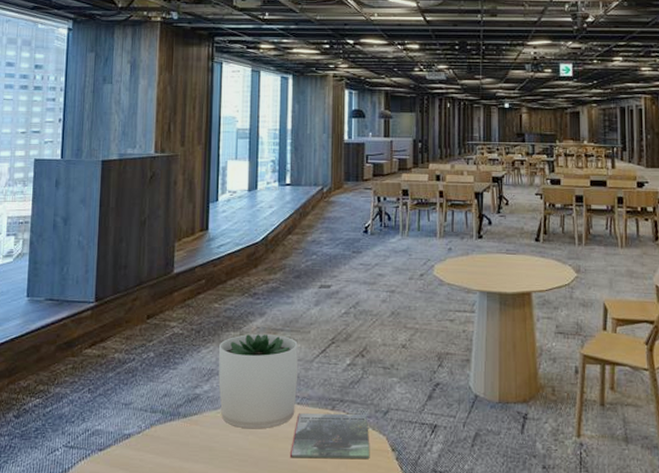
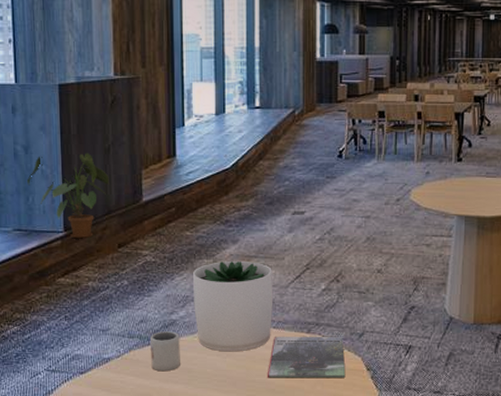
house plant: none [63,225,143,310] -> present [27,153,109,239]
cup: none [172,406,203,450] -> present [149,331,180,372]

